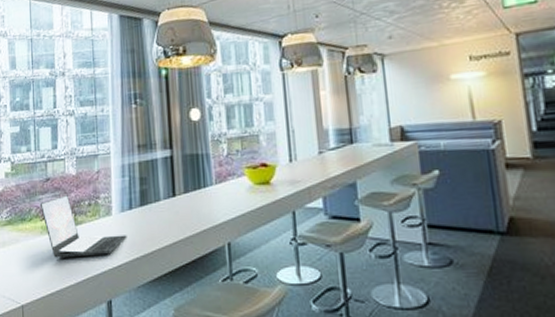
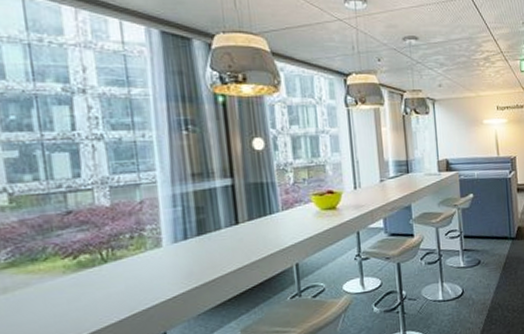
laptop: present [39,195,127,258] -> none [58,229,183,298]

